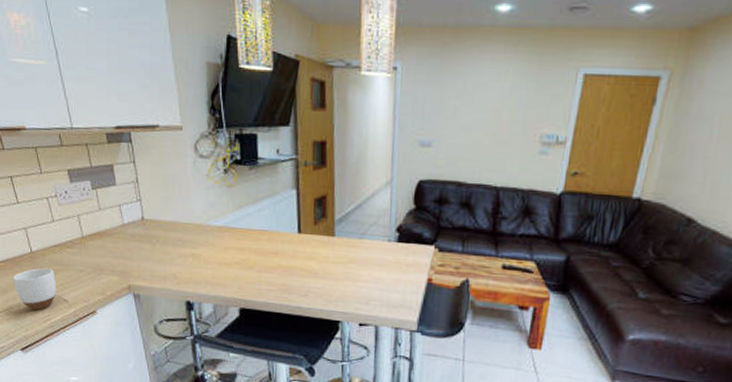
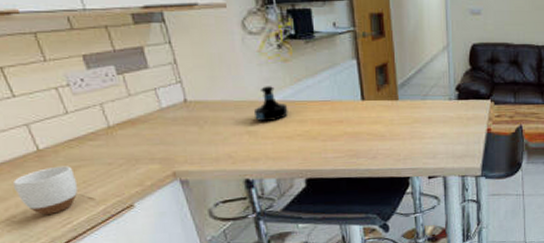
tequila bottle: none [199,210,229,247] -> present [254,86,288,122]

